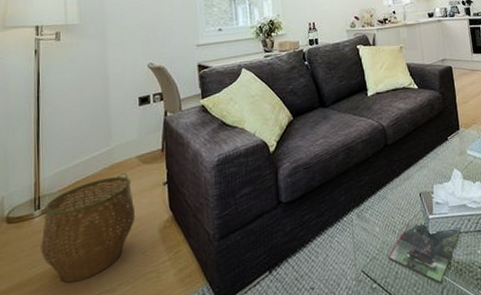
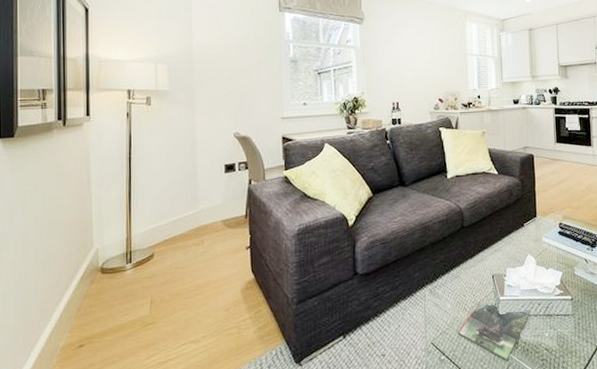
basket: present [40,172,136,283] -> none [131,234,220,332]

